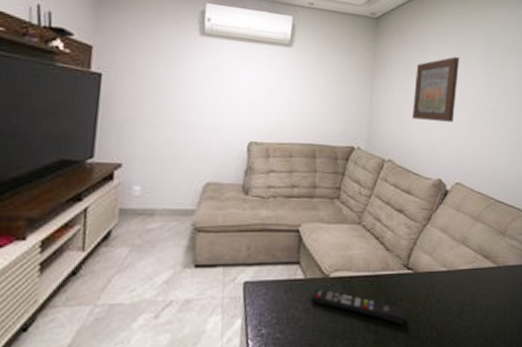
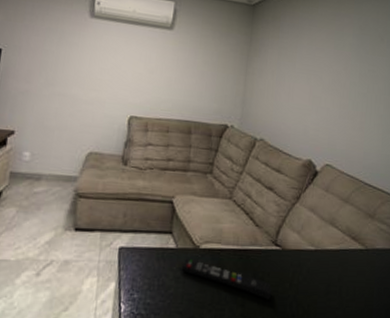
wall art: present [413,57,459,122] -> none [285,43,332,106]

